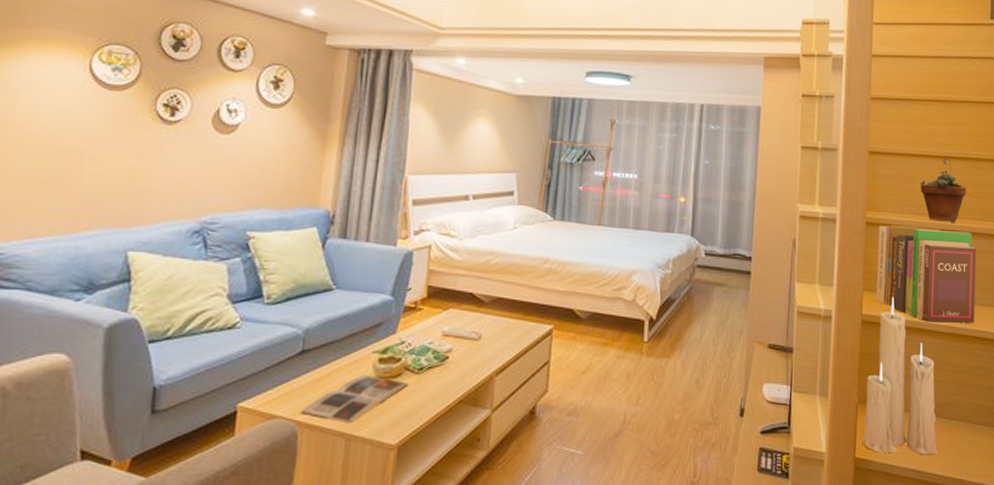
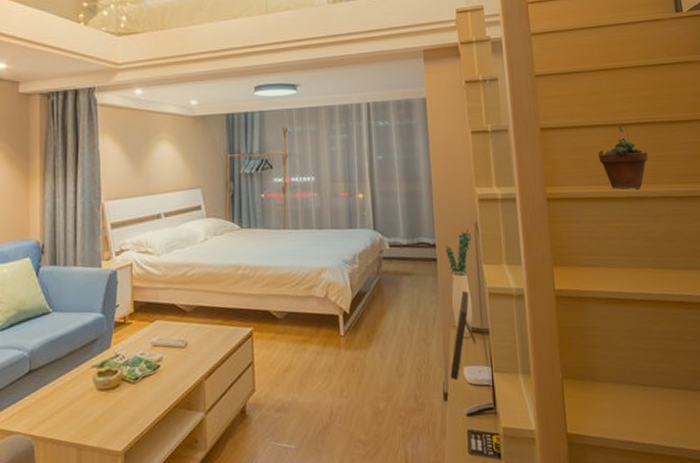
magazine: present [301,375,408,424] -> none [35,388,126,435]
picture frame: none [749,307,779,395] -> present [450,291,476,379]
vase: none [759,244,789,355] -> present [445,228,473,338]
candle: present [861,296,938,455] -> none [569,269,654,427]
books: present [876,225,977,323] -> none [560,196,675,291]

